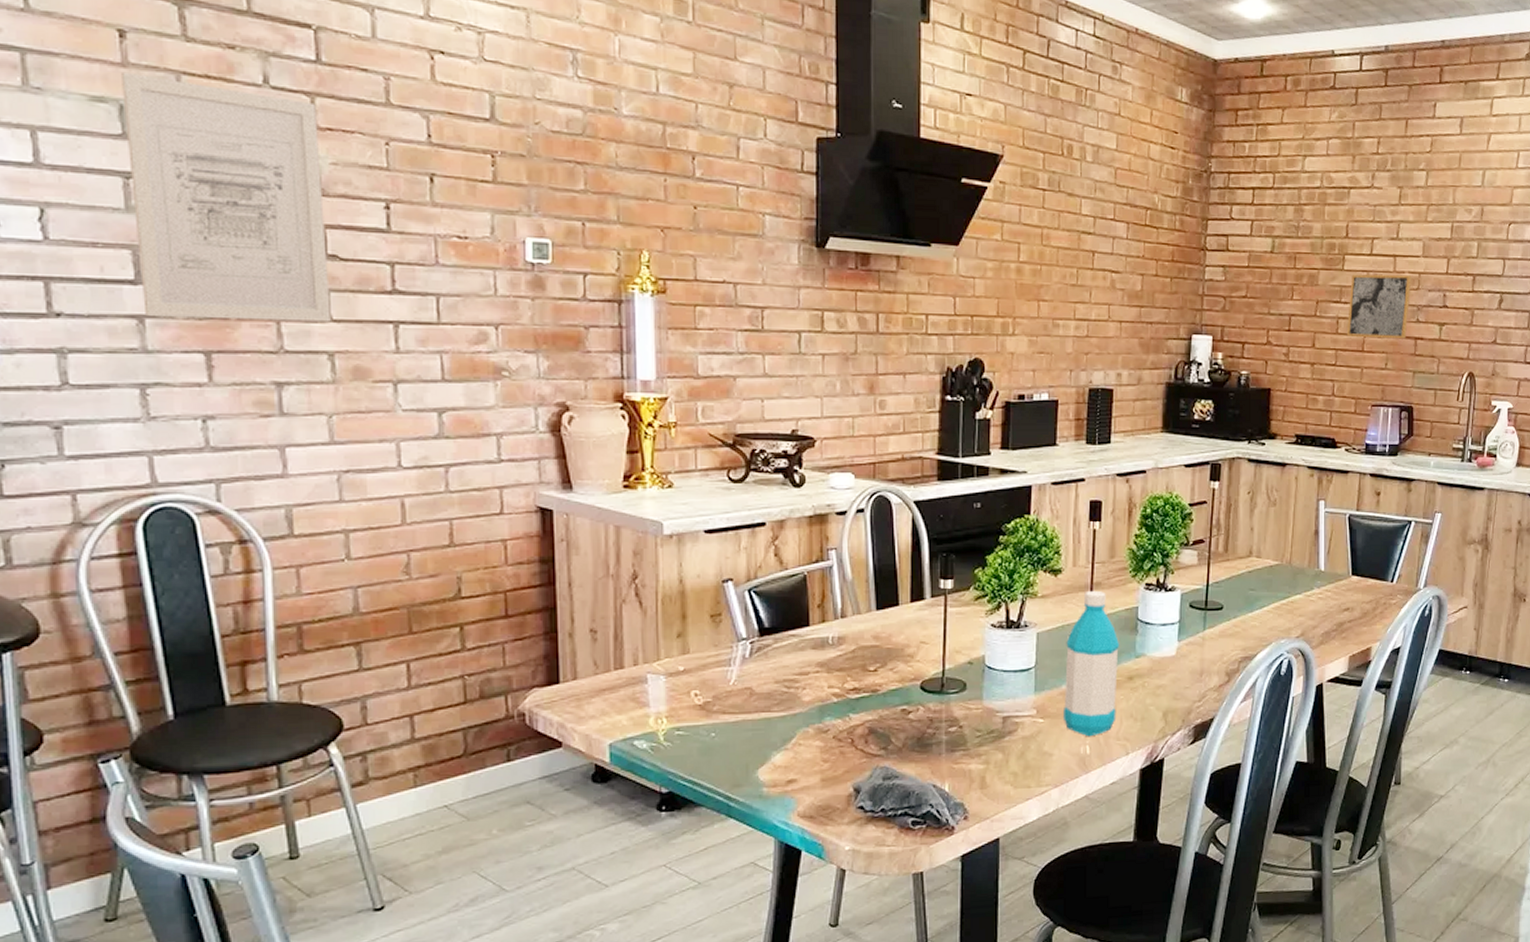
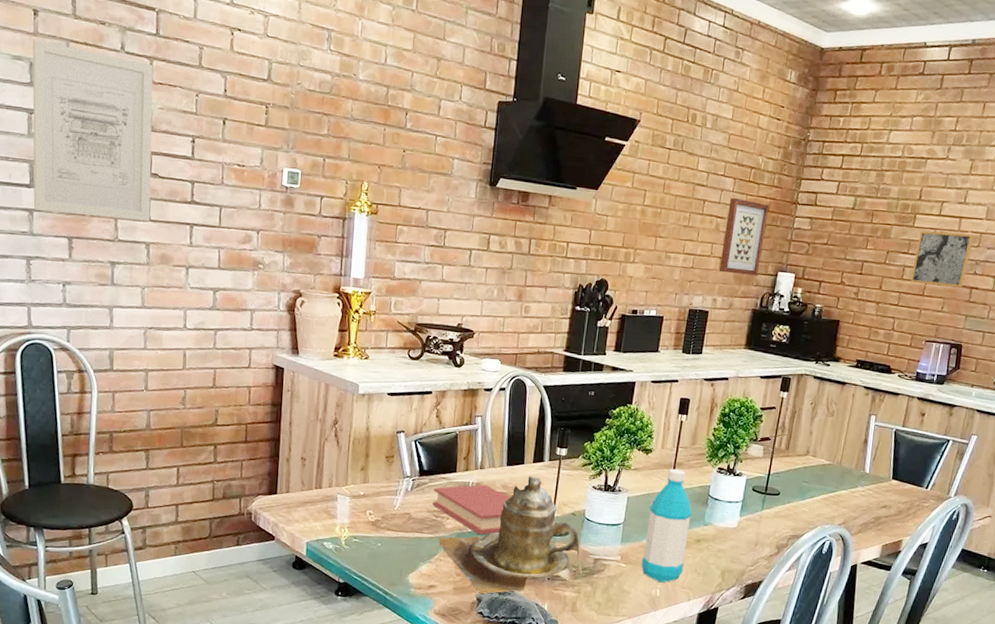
book: none [781,638,884,705] -> present [432,484,510,535]
teapot: none [793,619,989,783] -> present [438,476,583,594]
wall art: none [1120,246,1173,341] -> present [719,198,770,276]

